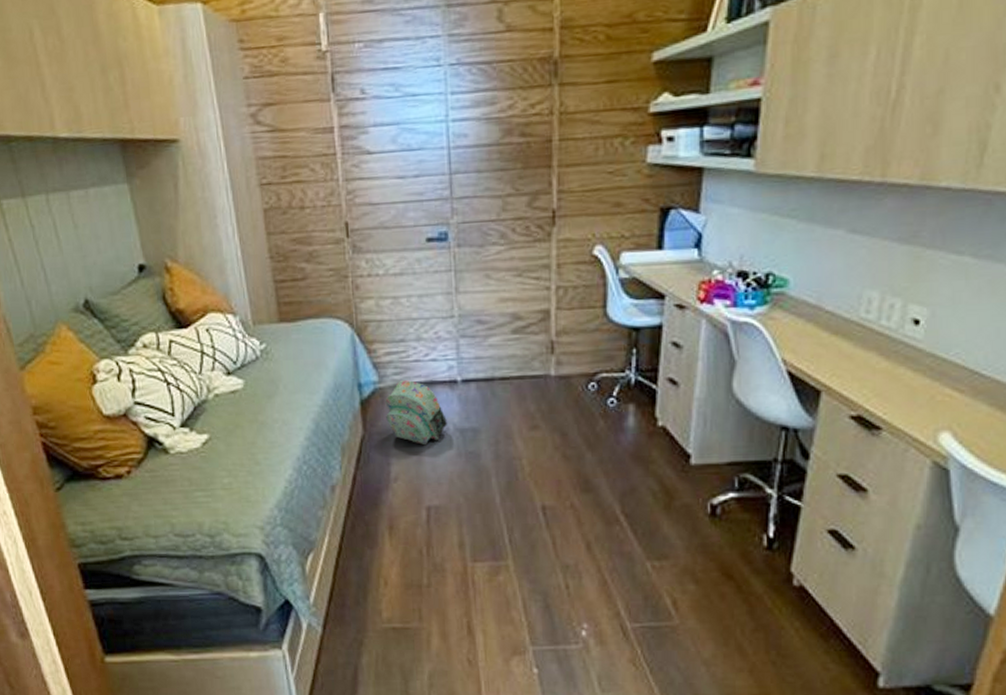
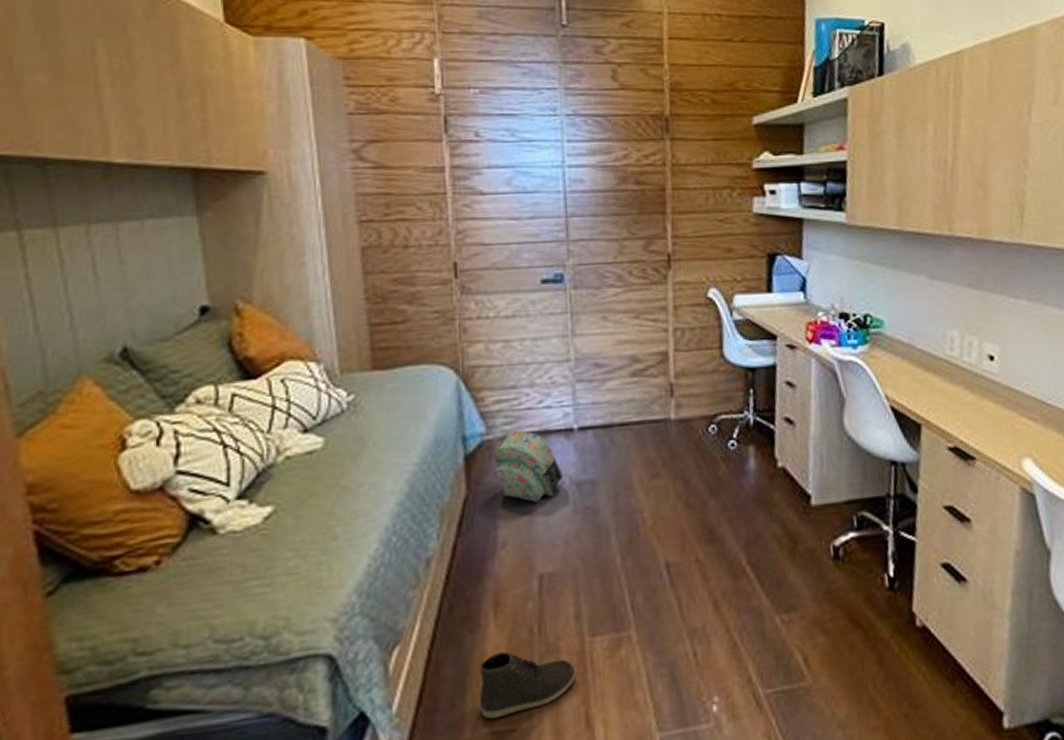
sneaker: none [378,566,459,618] -> present [479,651,576,720]

